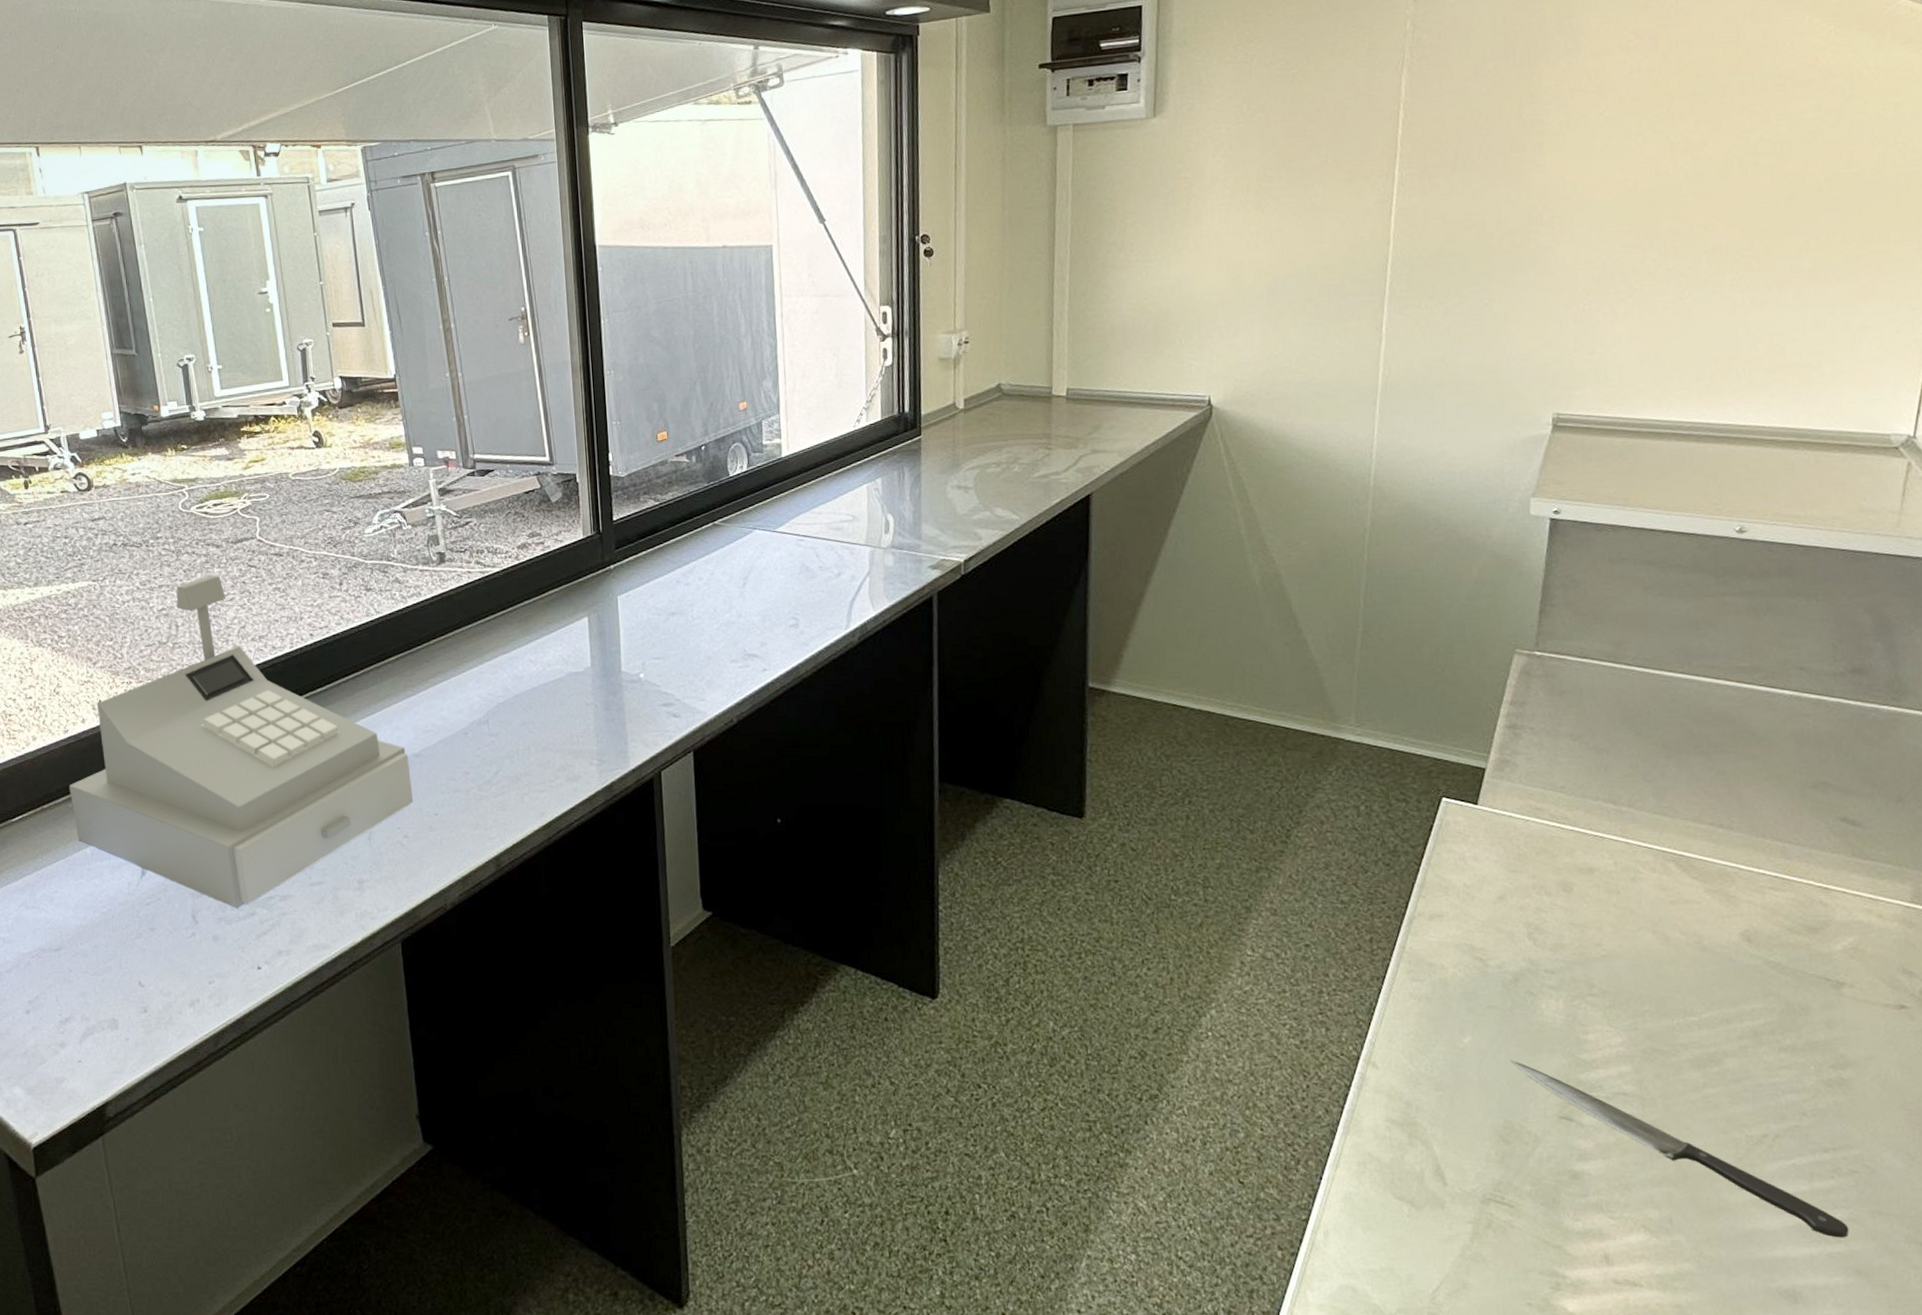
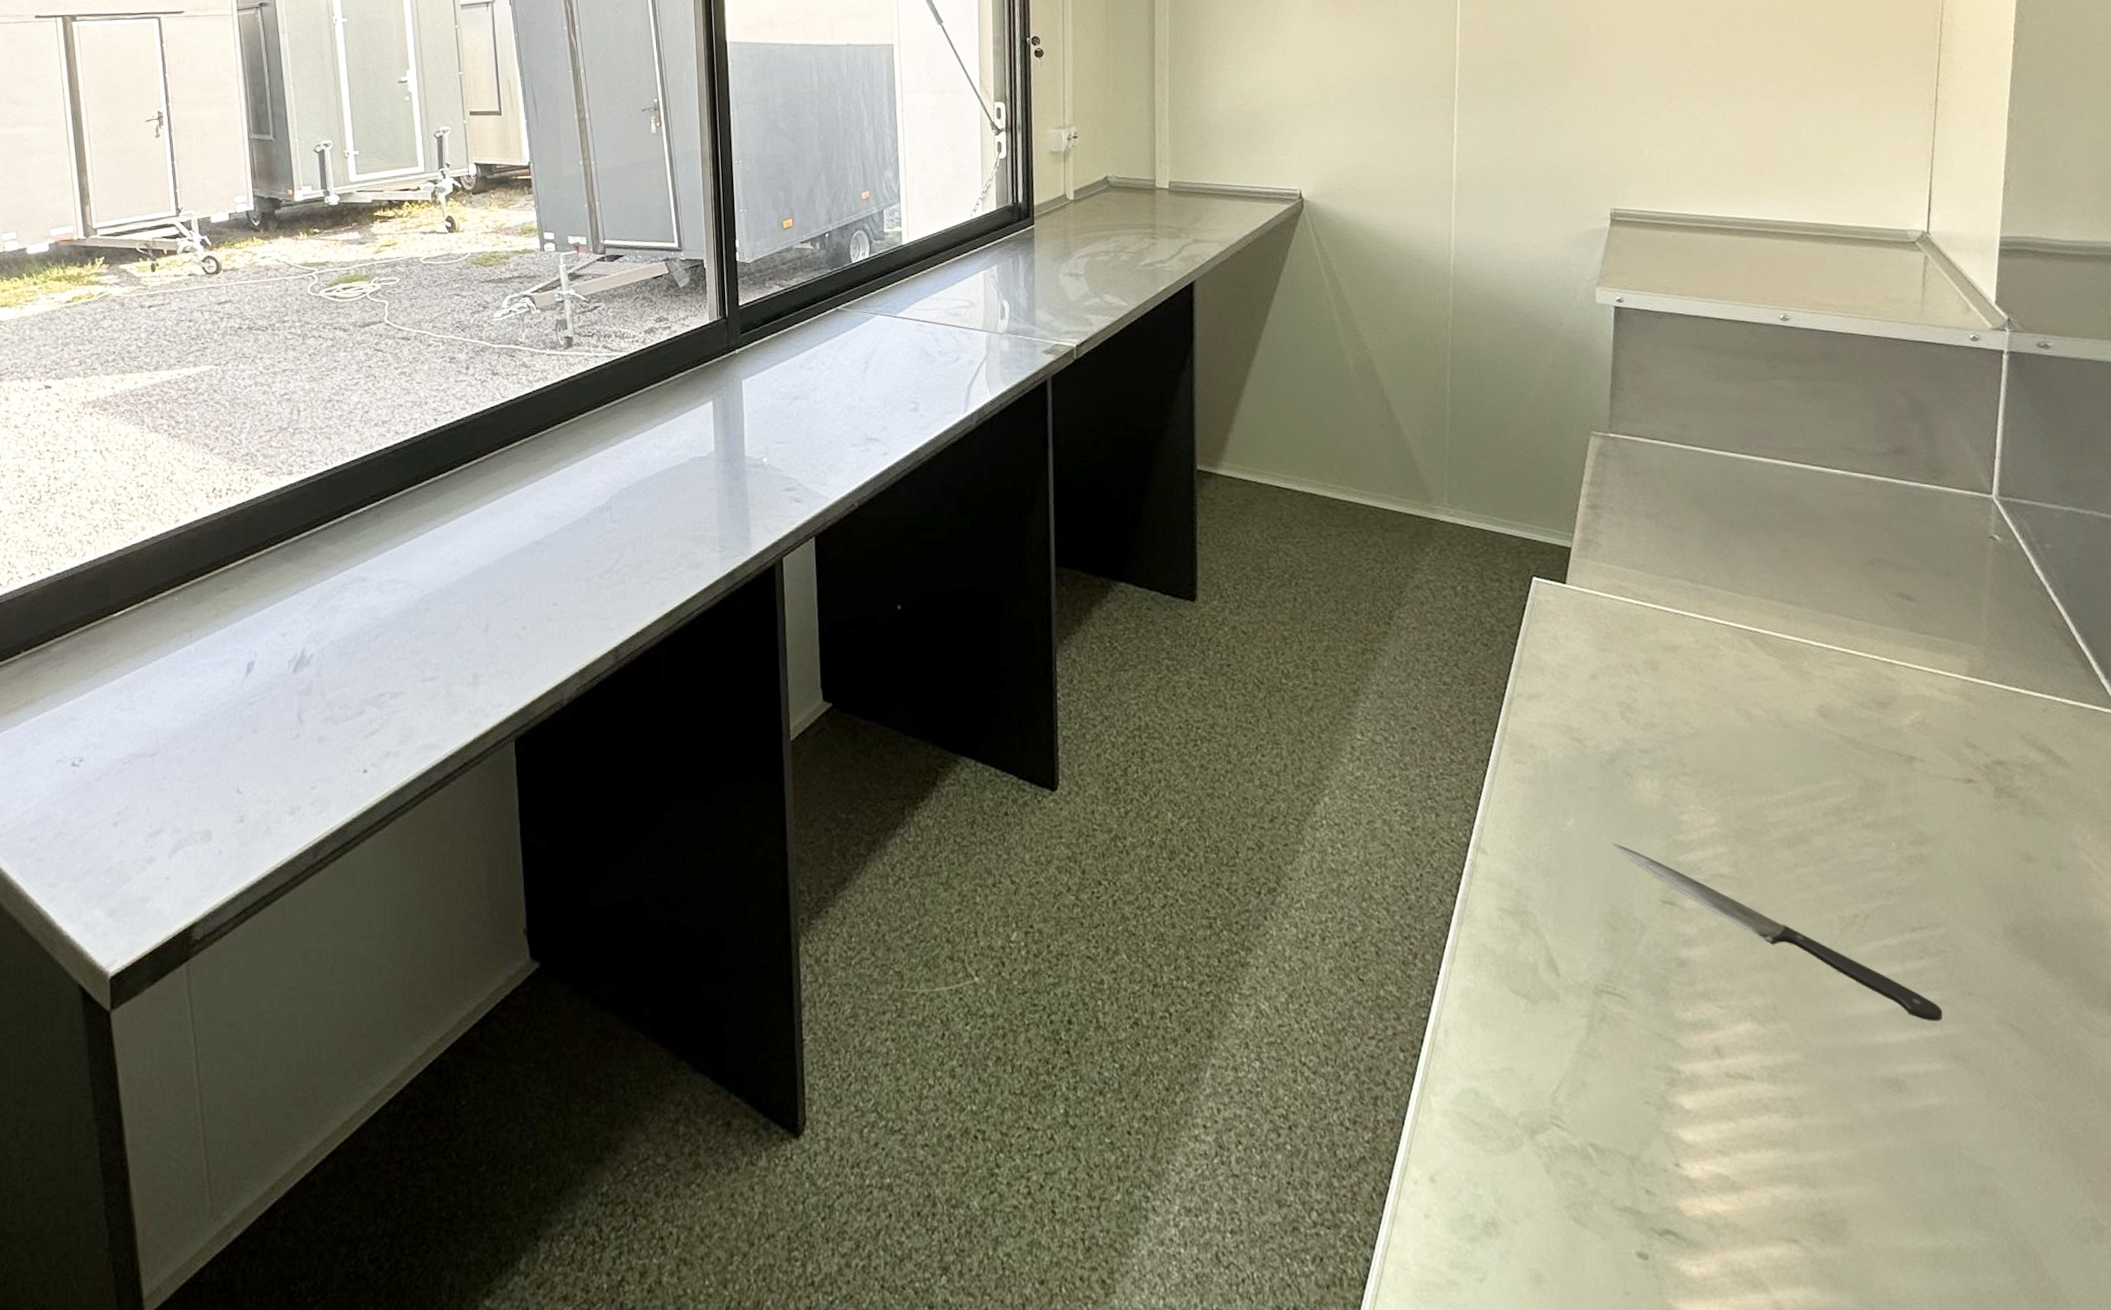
cash register: present [68,575,414,908] -> none [175,359,533,707]

